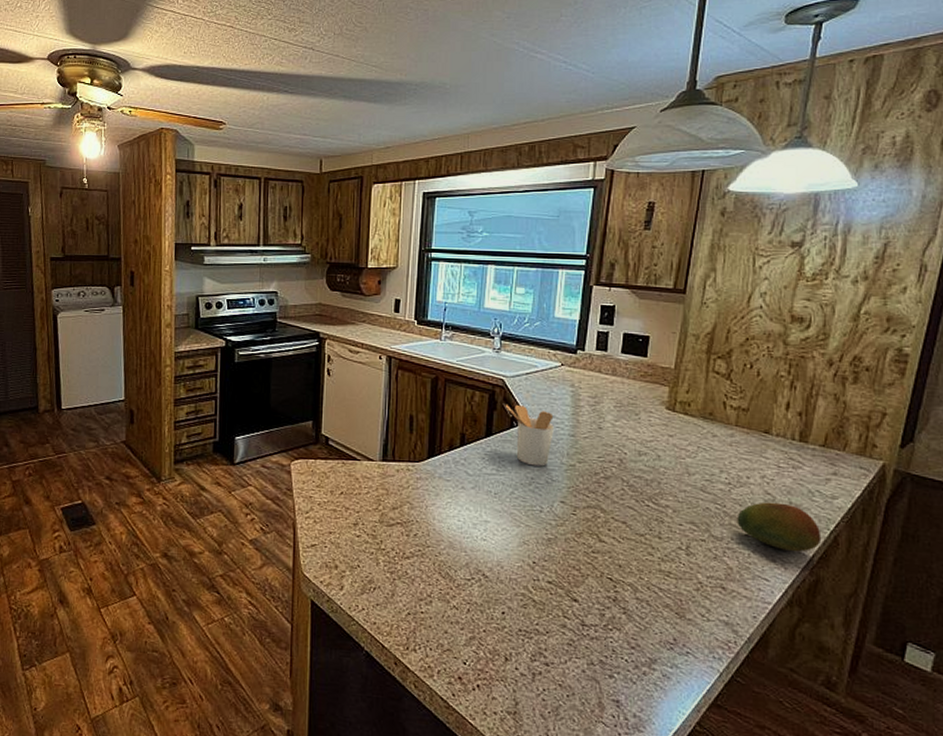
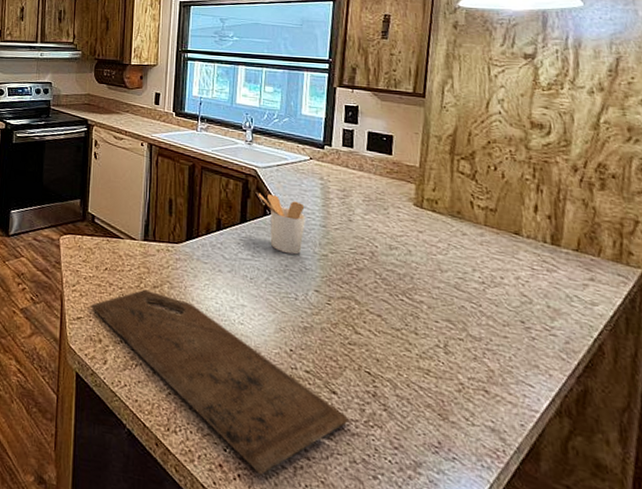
cutting board: none [325,511,589,684] -> present [90,289,350,476]
fruit: present [737,502,822,552] -> none [494,303,586,359]

